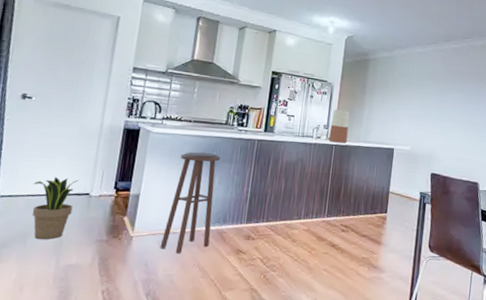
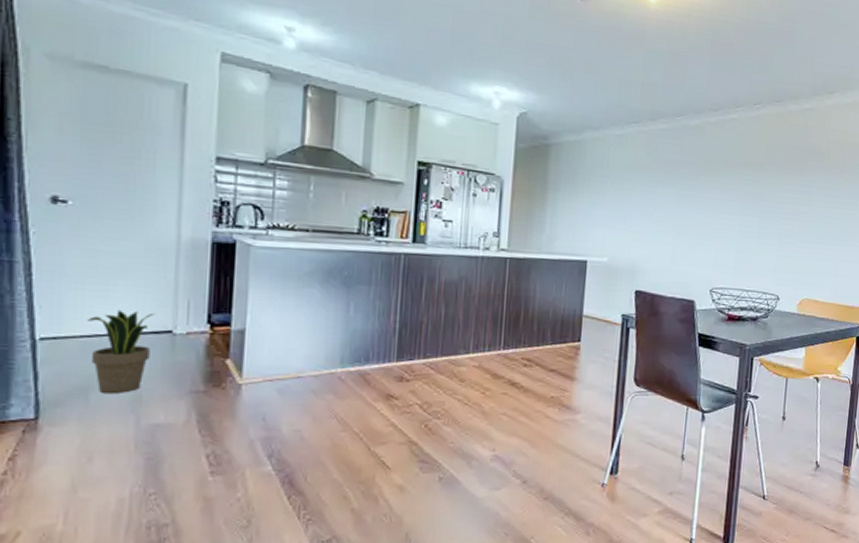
stool: present [160,152,220,254] -> none [281,271,354,404]
vase: present [328,110,350,143] -> none [500,212,528,256]

